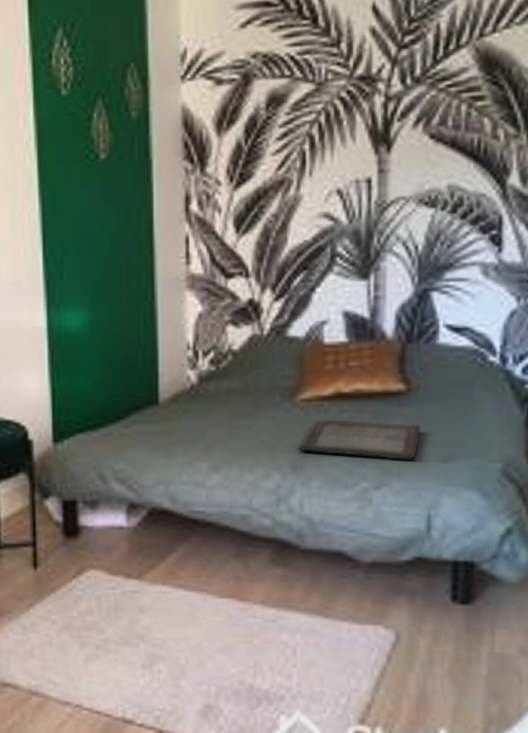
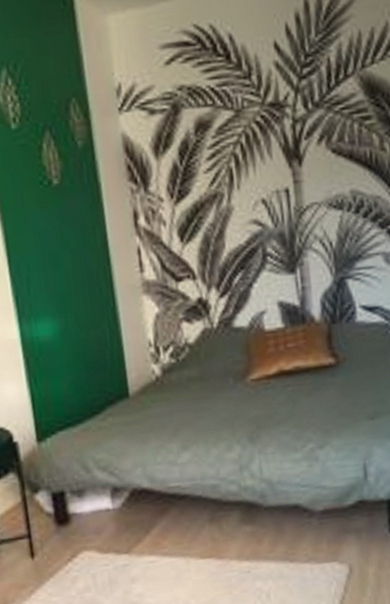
serving tray: present [299,419,420,460] -> none [253,389,351,424]

